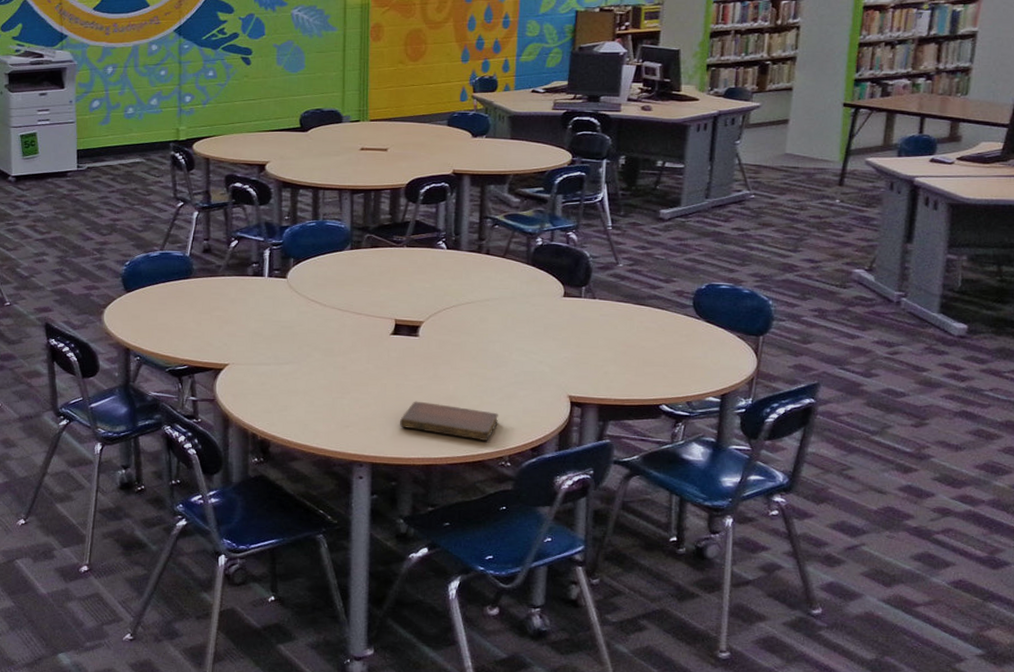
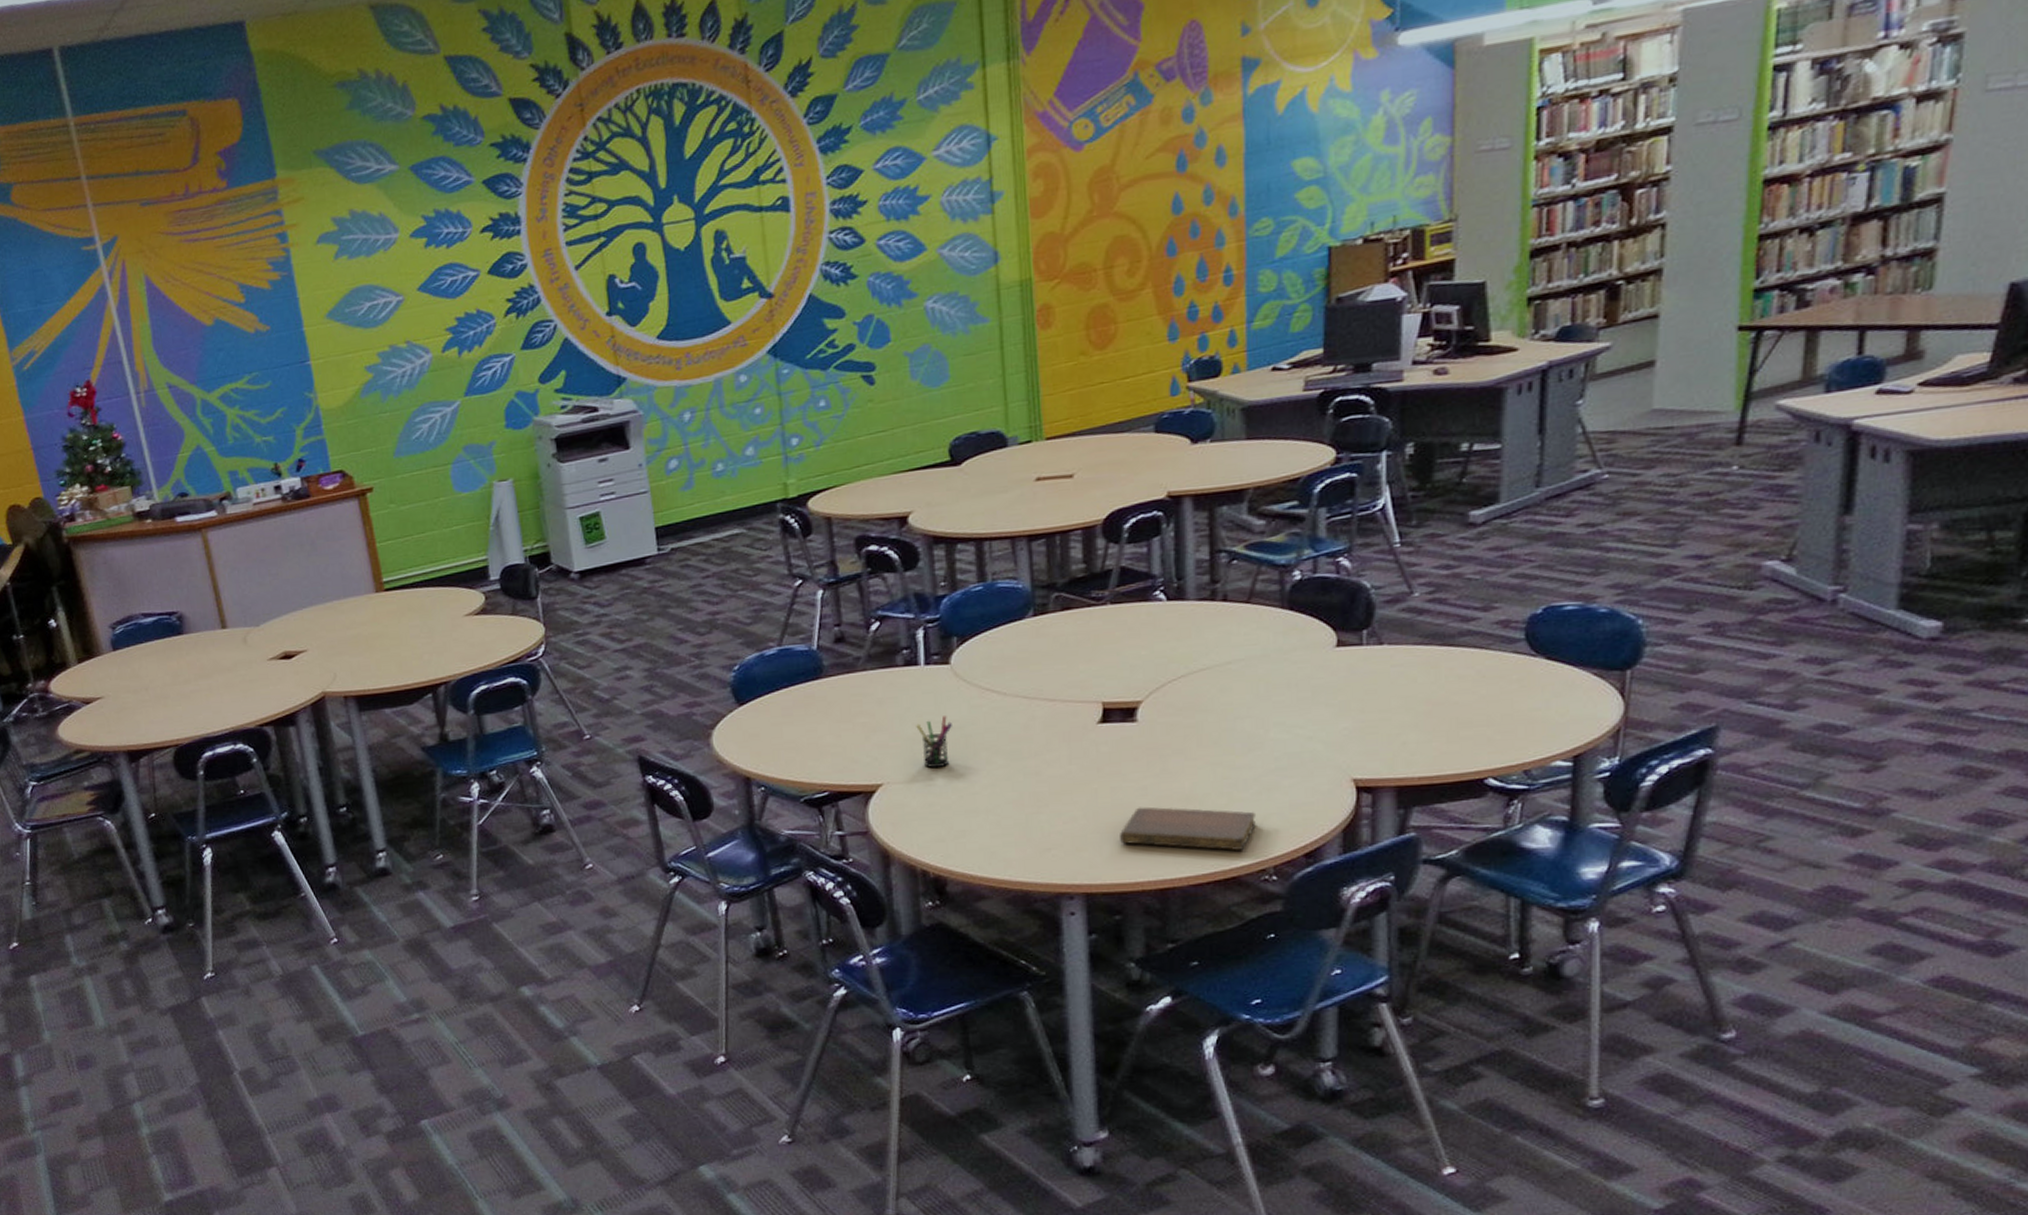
pen holder: none [258,317,284,356] -> present [916,716,952,769]

